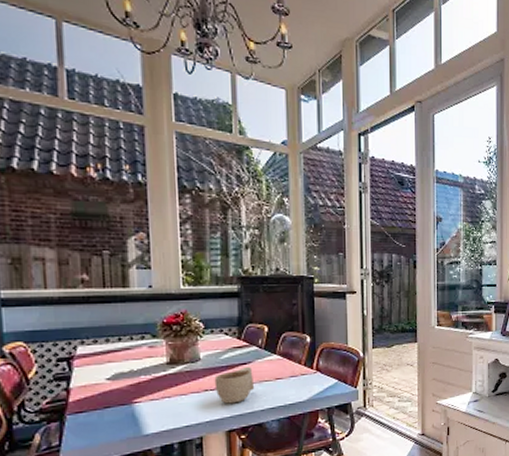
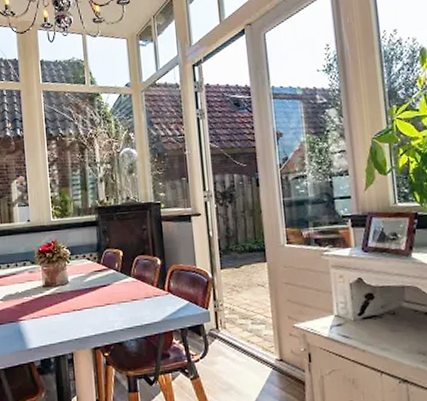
cup: present [214,366,255,404] -> none [80,288,114,323]

